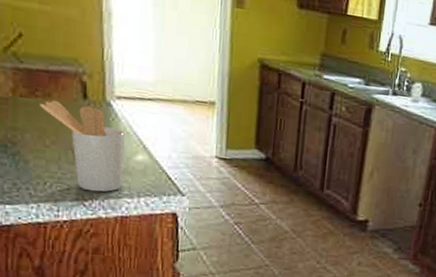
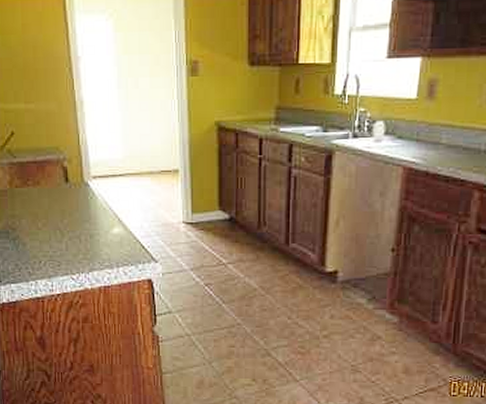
utensil holder: present [40,100,125,192] -> none [31,187,104,266]

